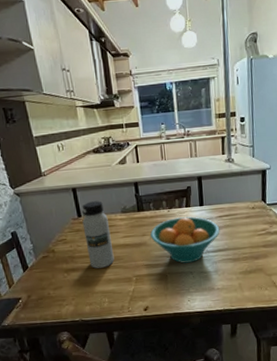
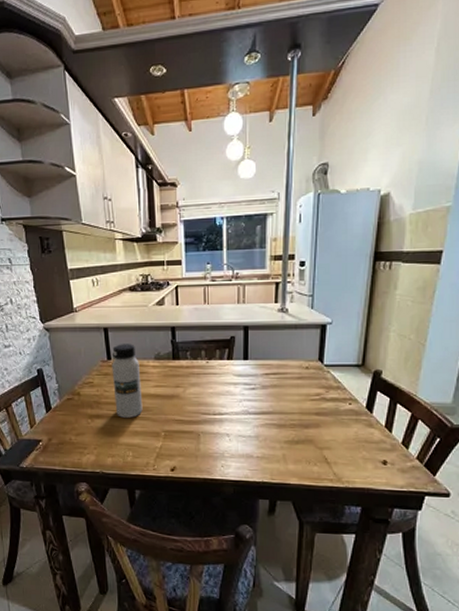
fruit bowl: present [150,216,220,263] -> none [185,371,265,423]

